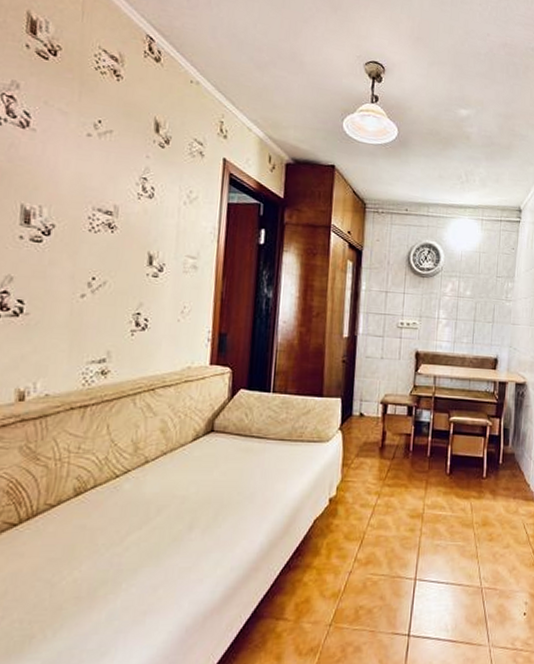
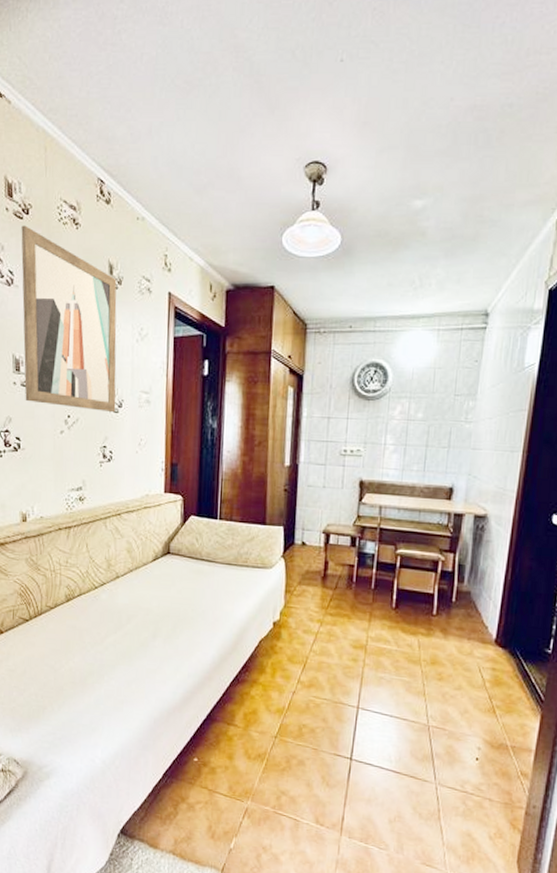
wall art: none [34,66,164,277] -> present [21,225,117,413]

